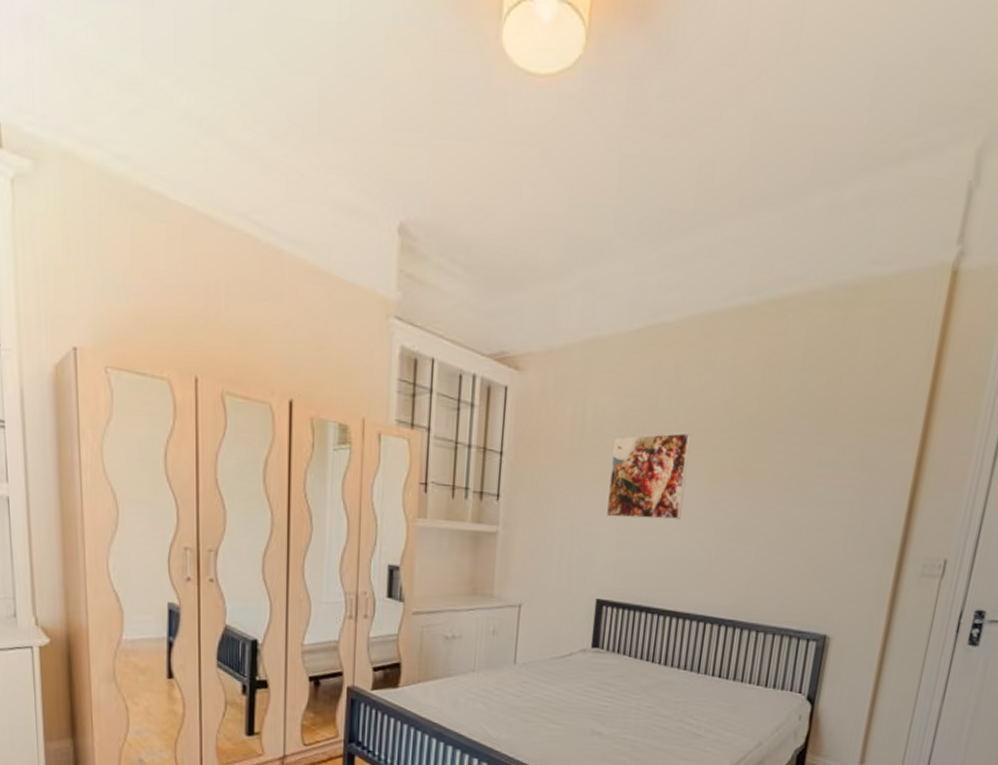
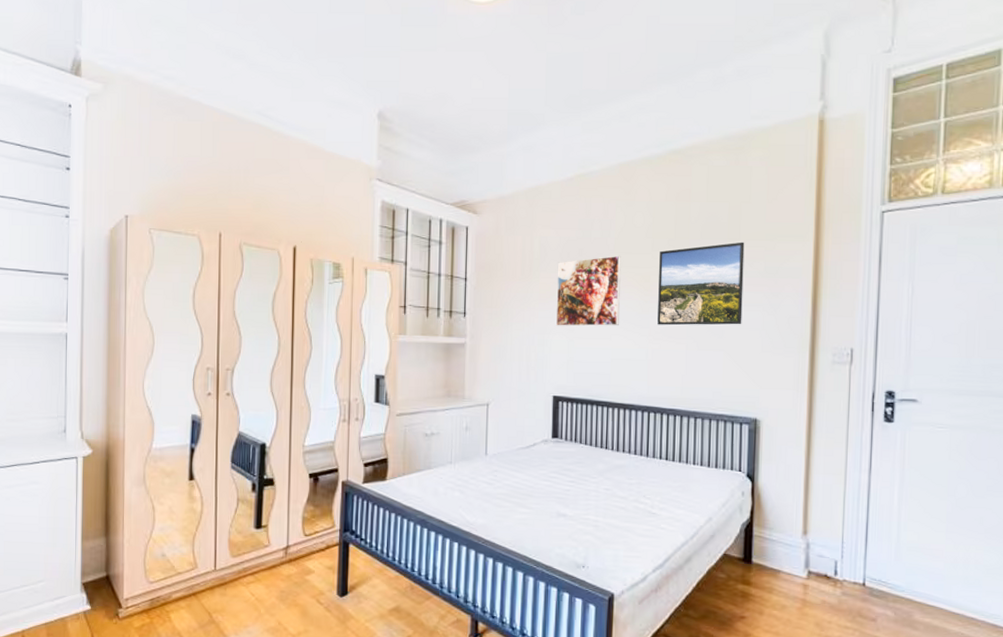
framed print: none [726,423,840,526] -> present [657,241,745,326]

